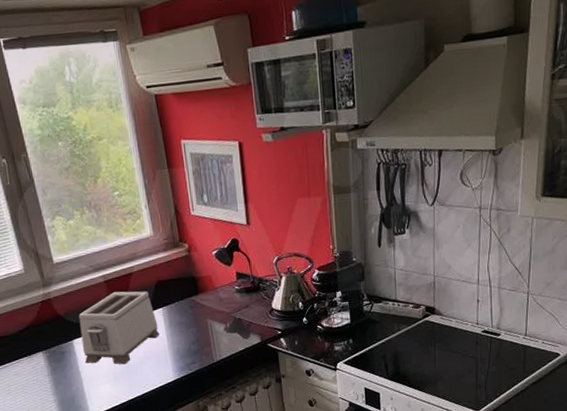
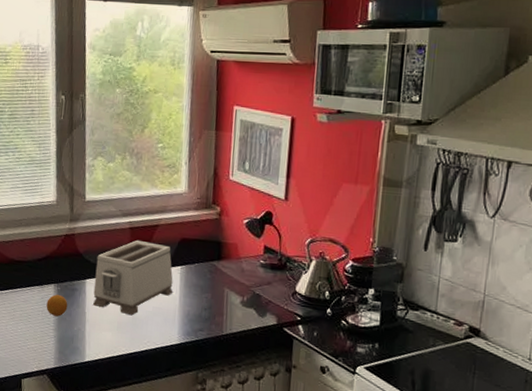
fruit: none [39,361,61,382] -> present [46,294,68,317]

